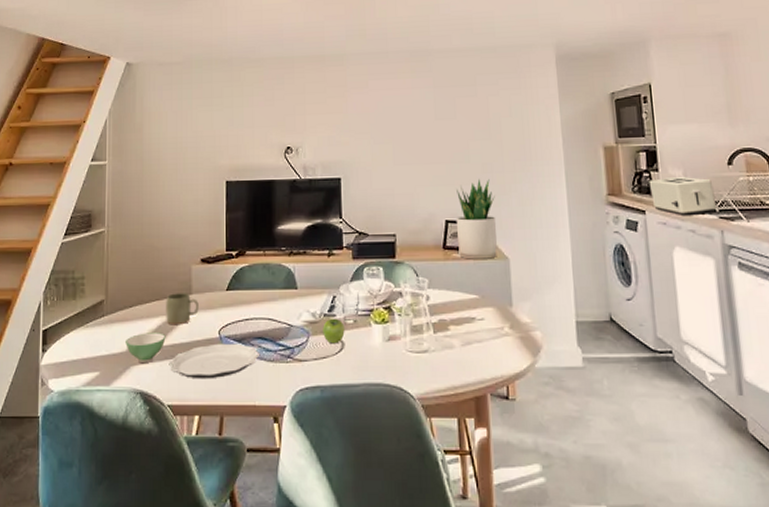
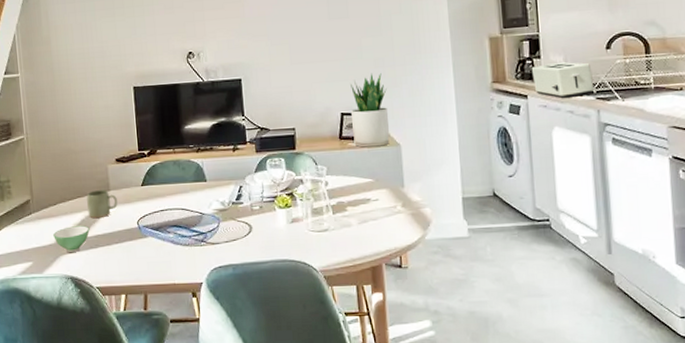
plate: present [169,343,261,379] -> none [94,231,177,264]
fruit: present [323,318,345,344] -> none [231,205,252,228]

